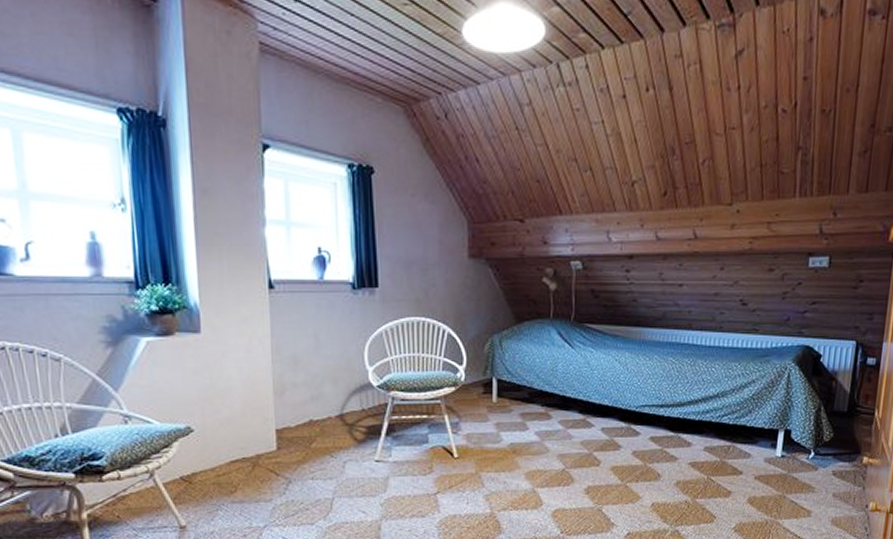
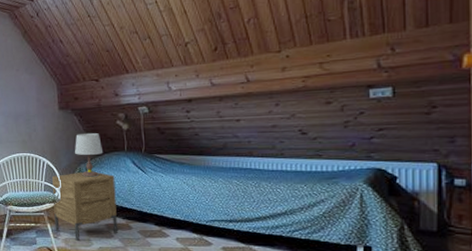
nightstand: none [455,344,536,437] -> present [52,171,117,242]
table lamp: none [485,292,524,352] -> present [74,132,104,177]

